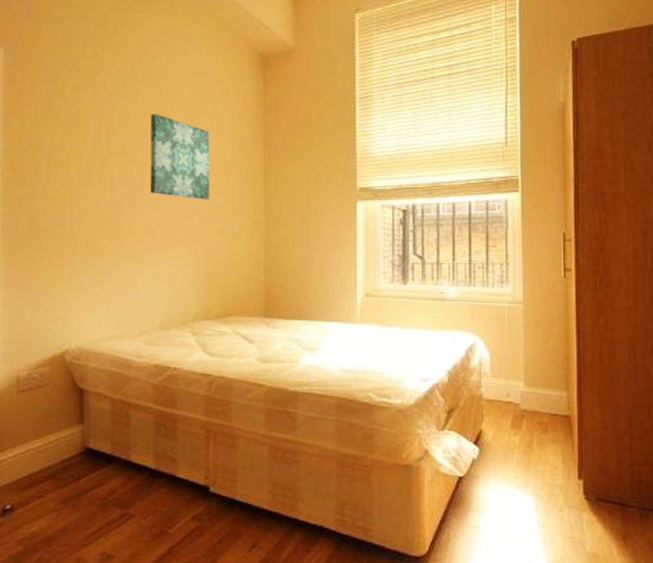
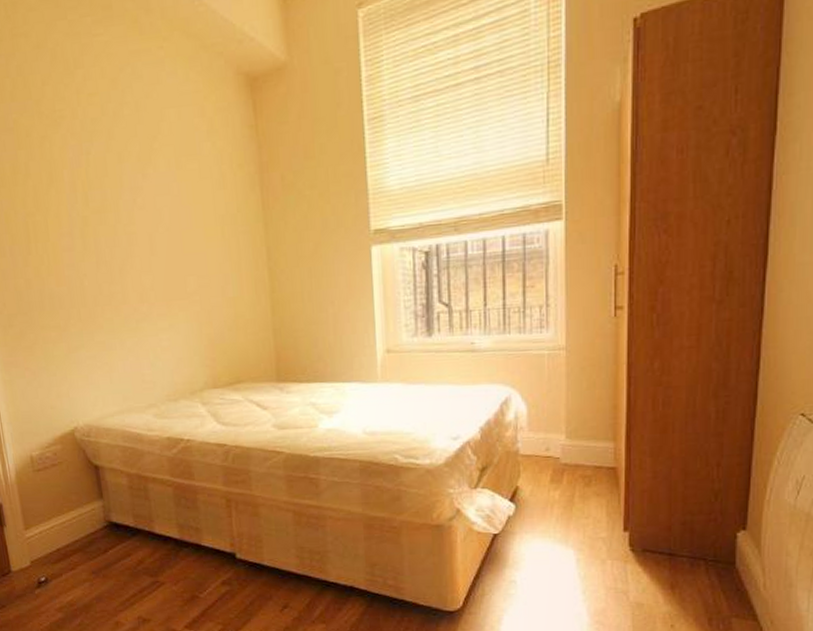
wall art: present [150,114,210,201] -> none [129,160,205,258]

